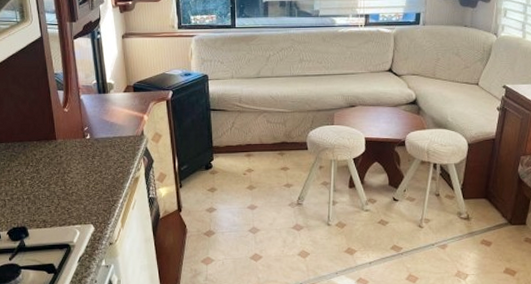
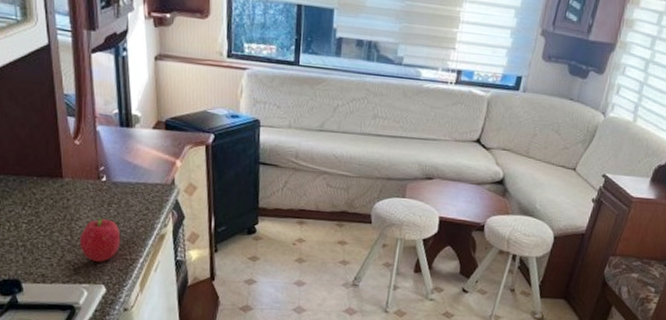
fruit: none [72,168,104,205] -> present [80,217,121,262]

